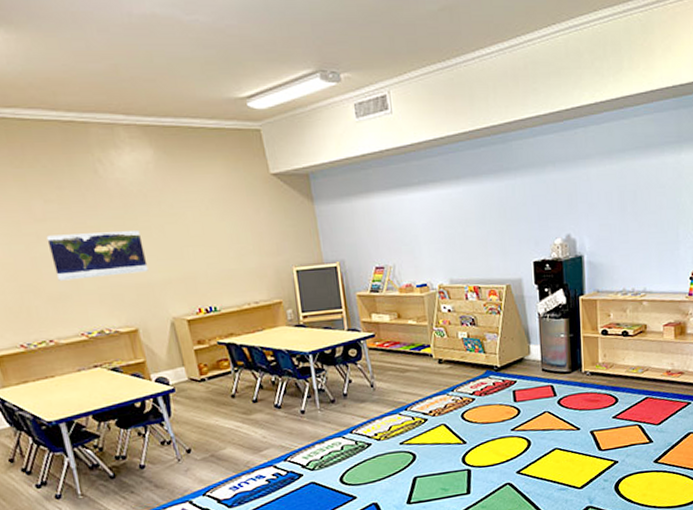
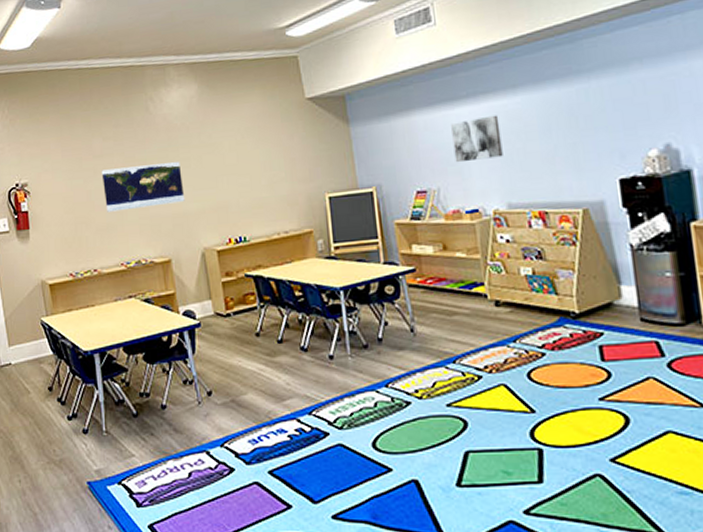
wall art: none [405,202,447,243] -> present [451,115,503,163]

